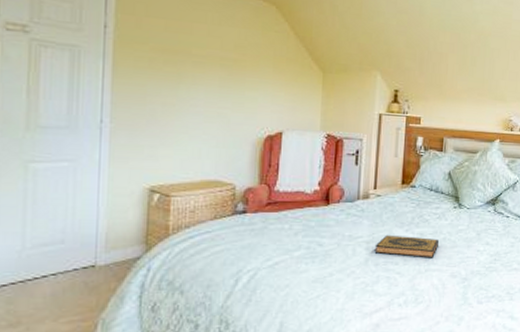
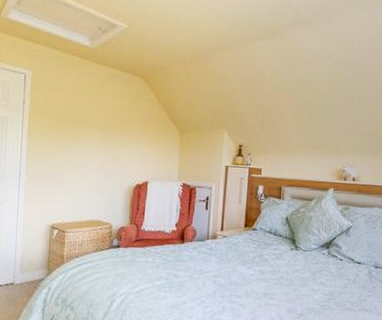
hardback book: present [374,235,439,258] -> none [221,271,277,294]

